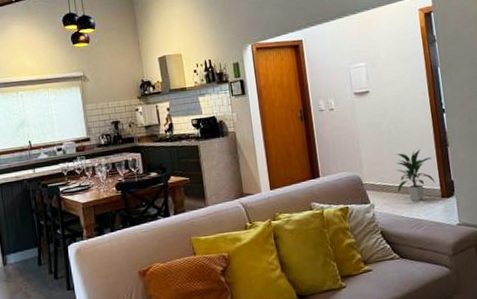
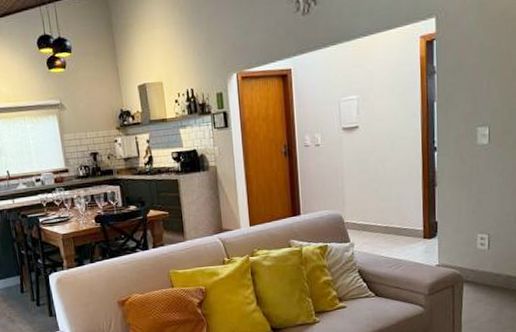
indoor plant: present [396,148,435,202] -> none [379,188,418,242]

